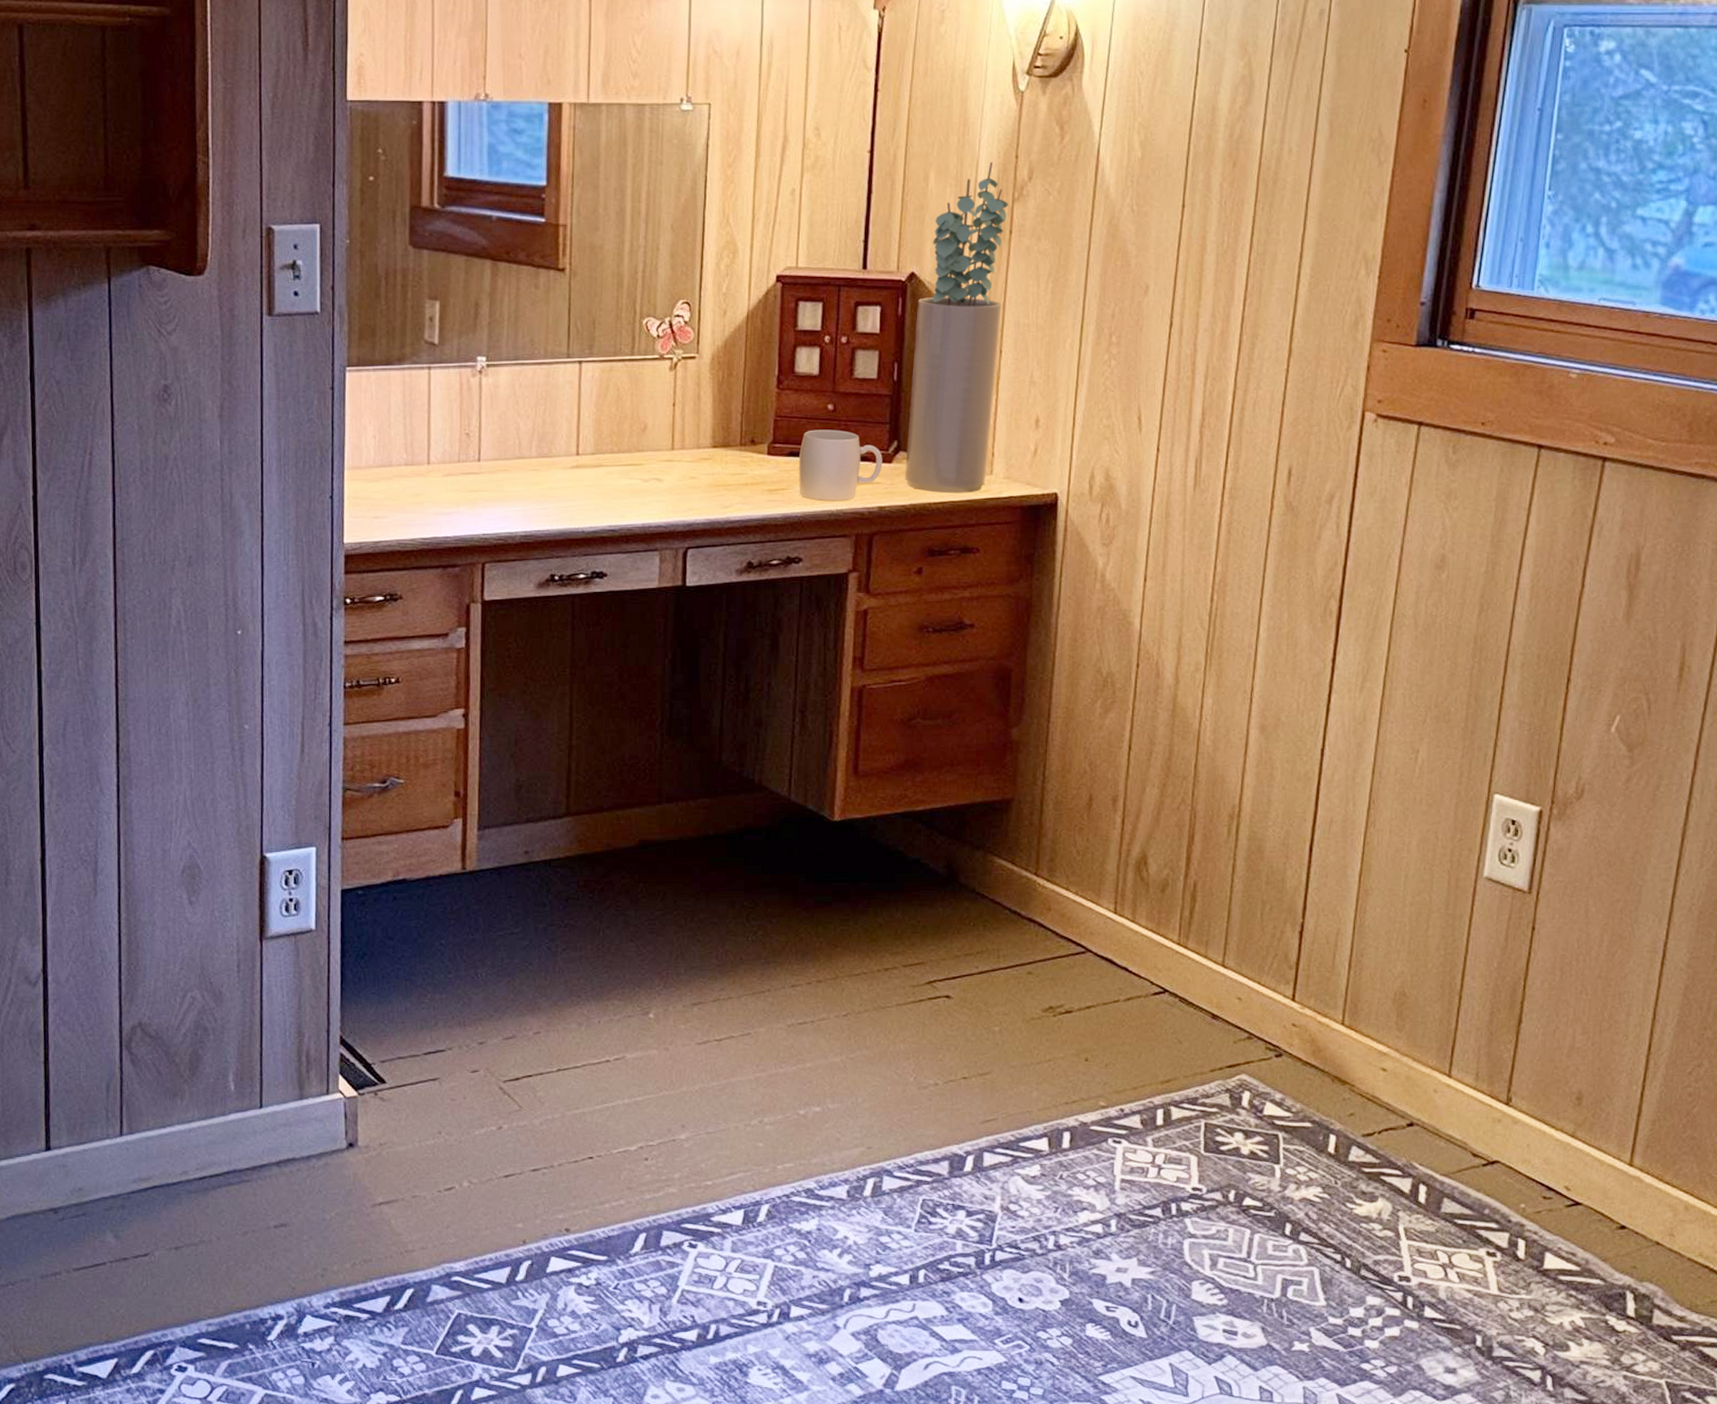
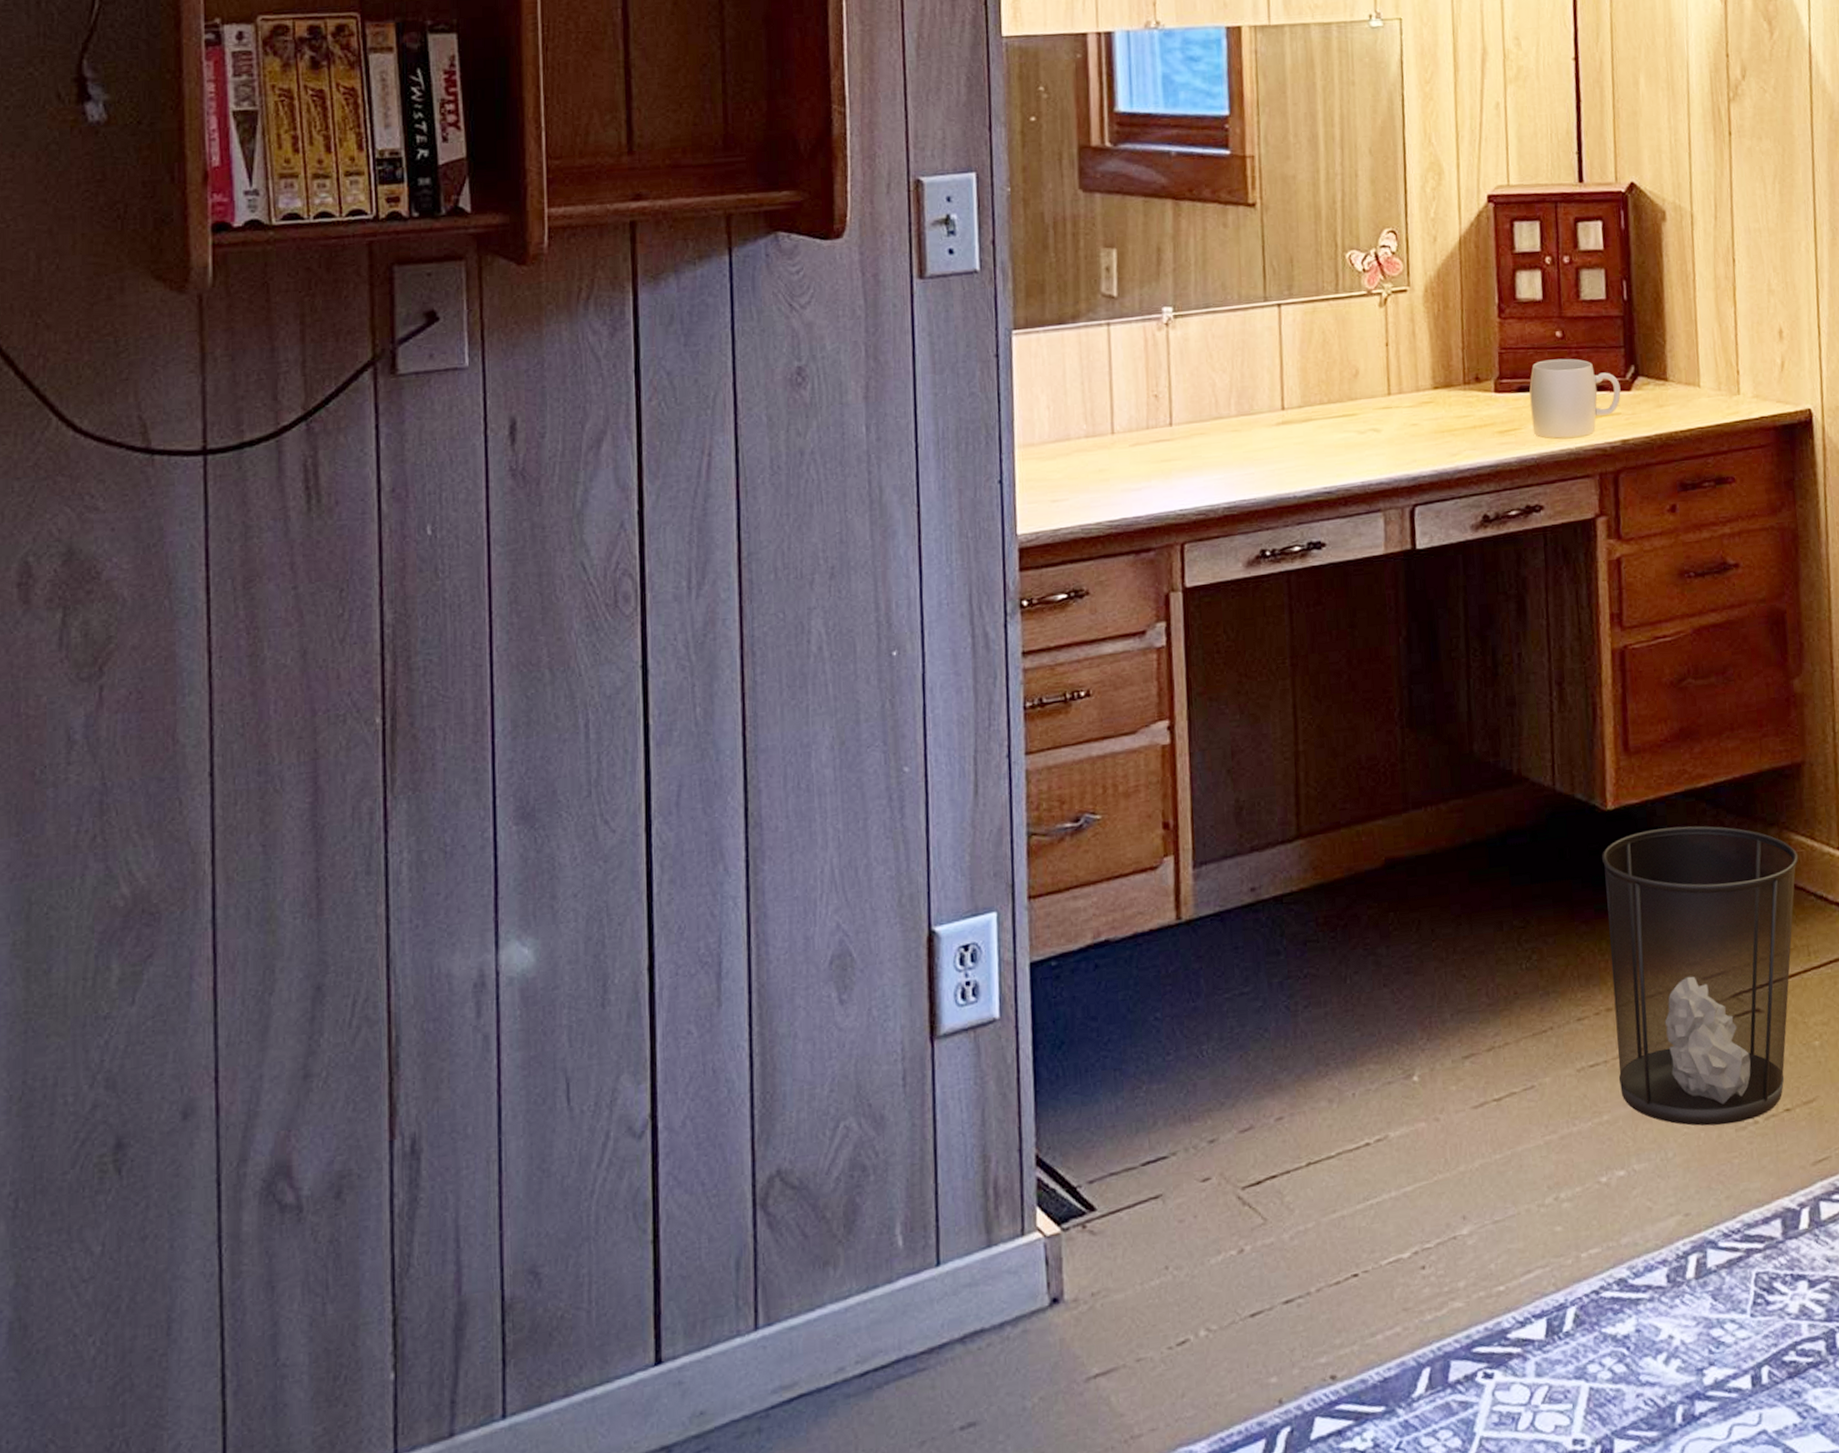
waste bin: none [823,841,999,1083] -> present [1601,825,1799,1126]
vase: present [905,161,1009,494] -> none [1640,62,1734,420]

